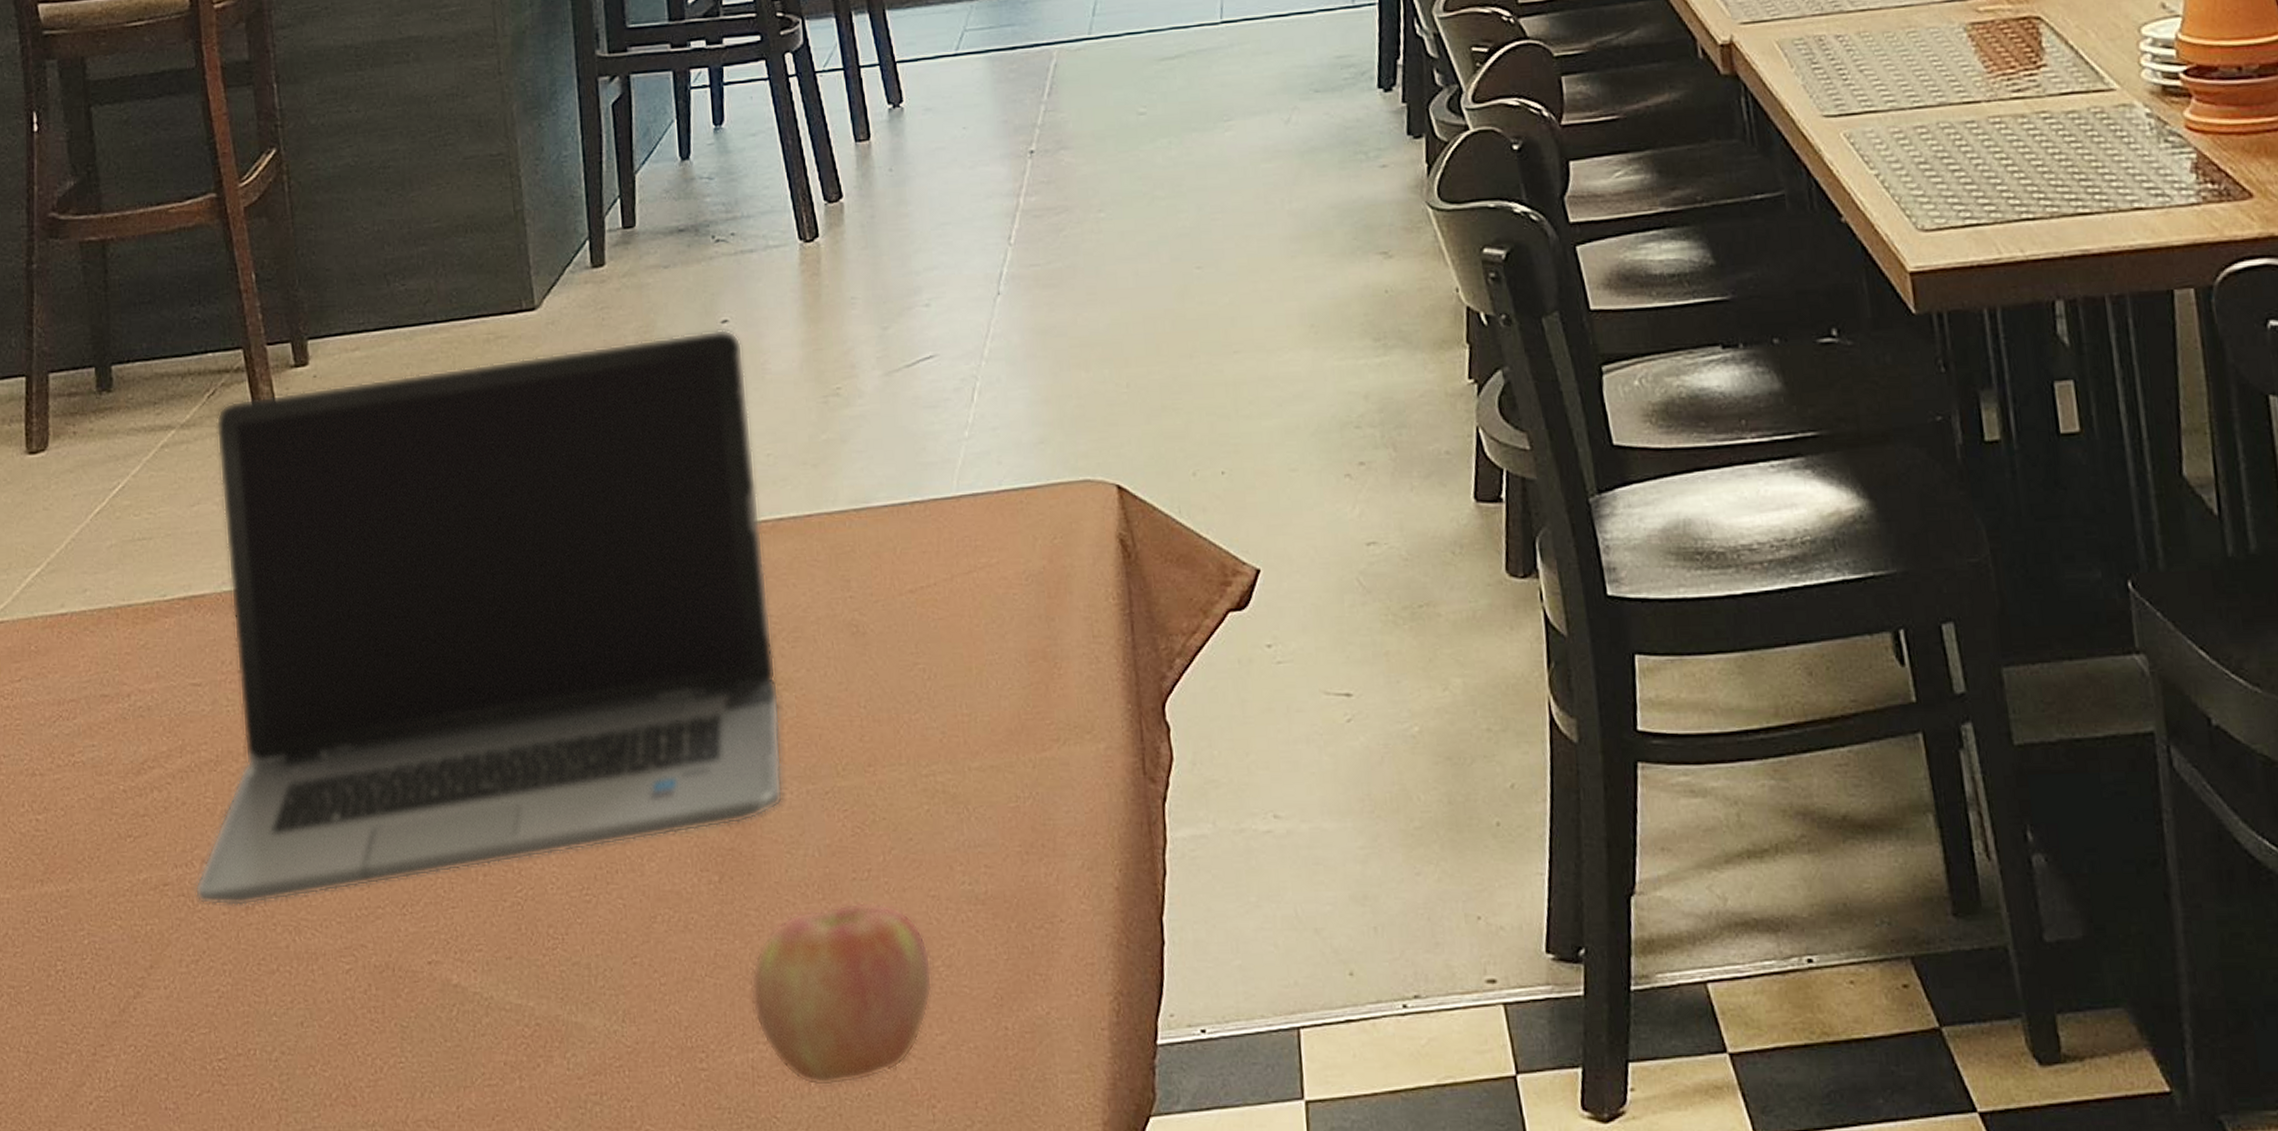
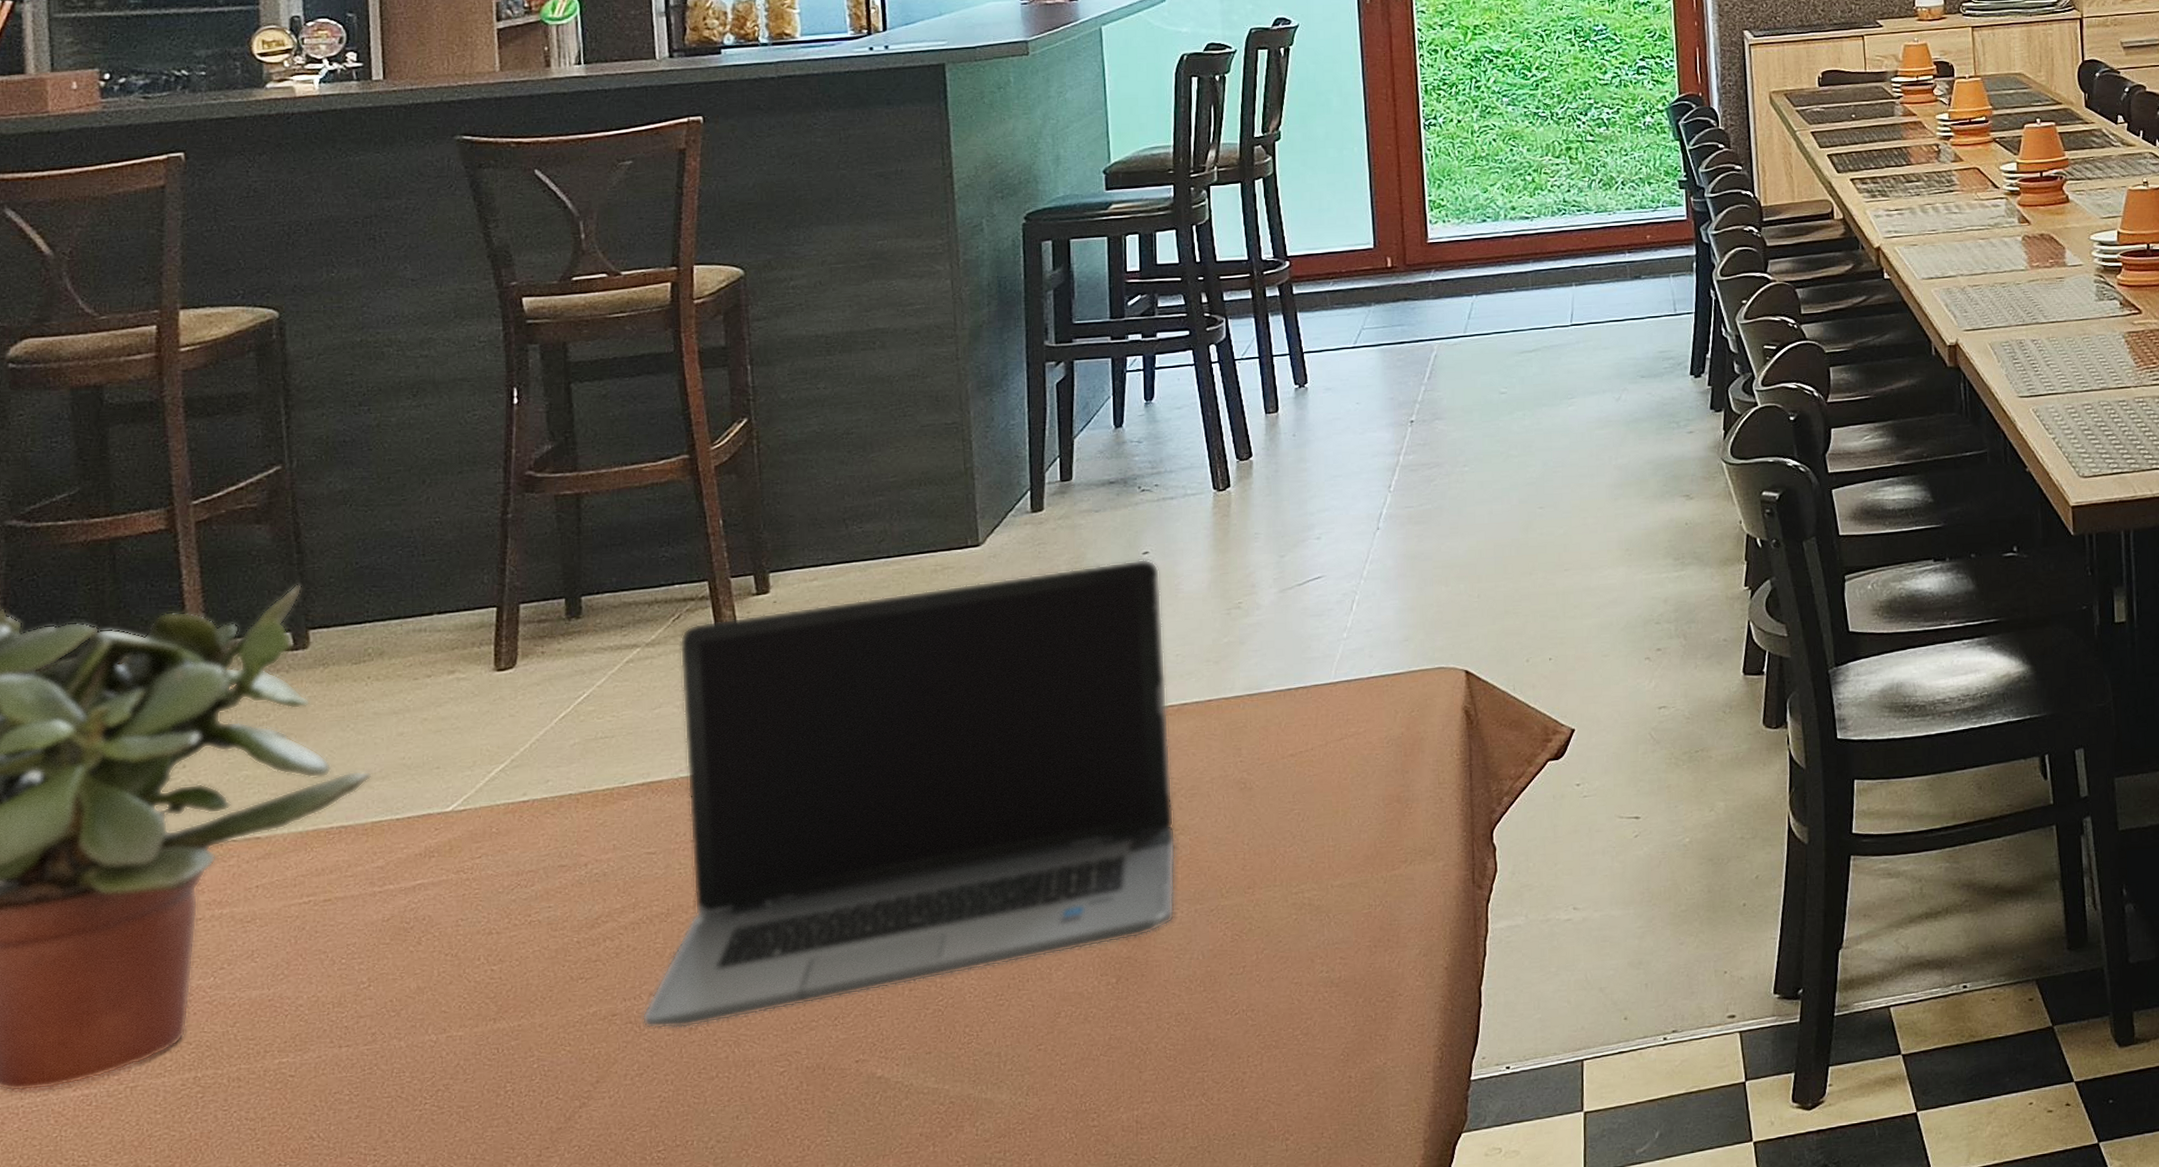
apple: present [751,901,933,1087] -> none [1139,989,1292,1132]

